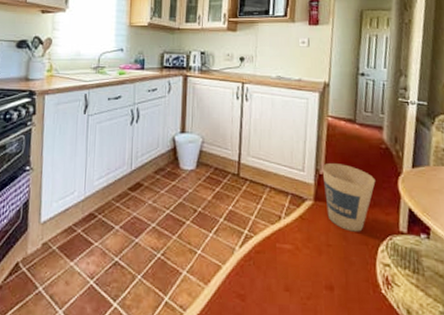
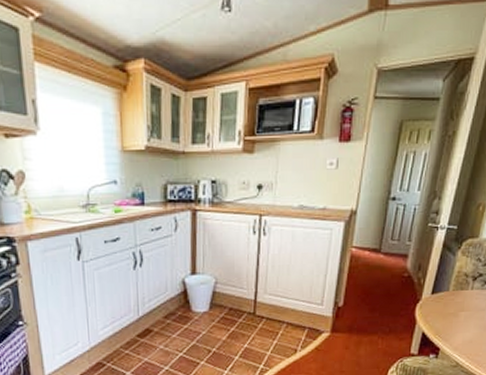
trash can: present [322,163,376,232] -> none [341,295,394,358]

